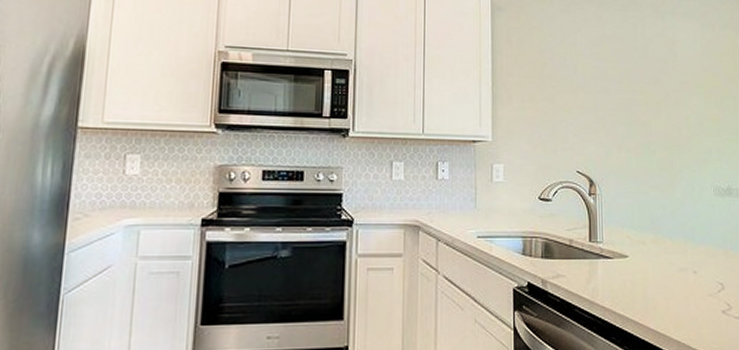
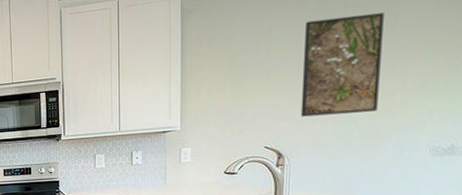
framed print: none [605,43,670,144] -> present [300,13,386,117]

